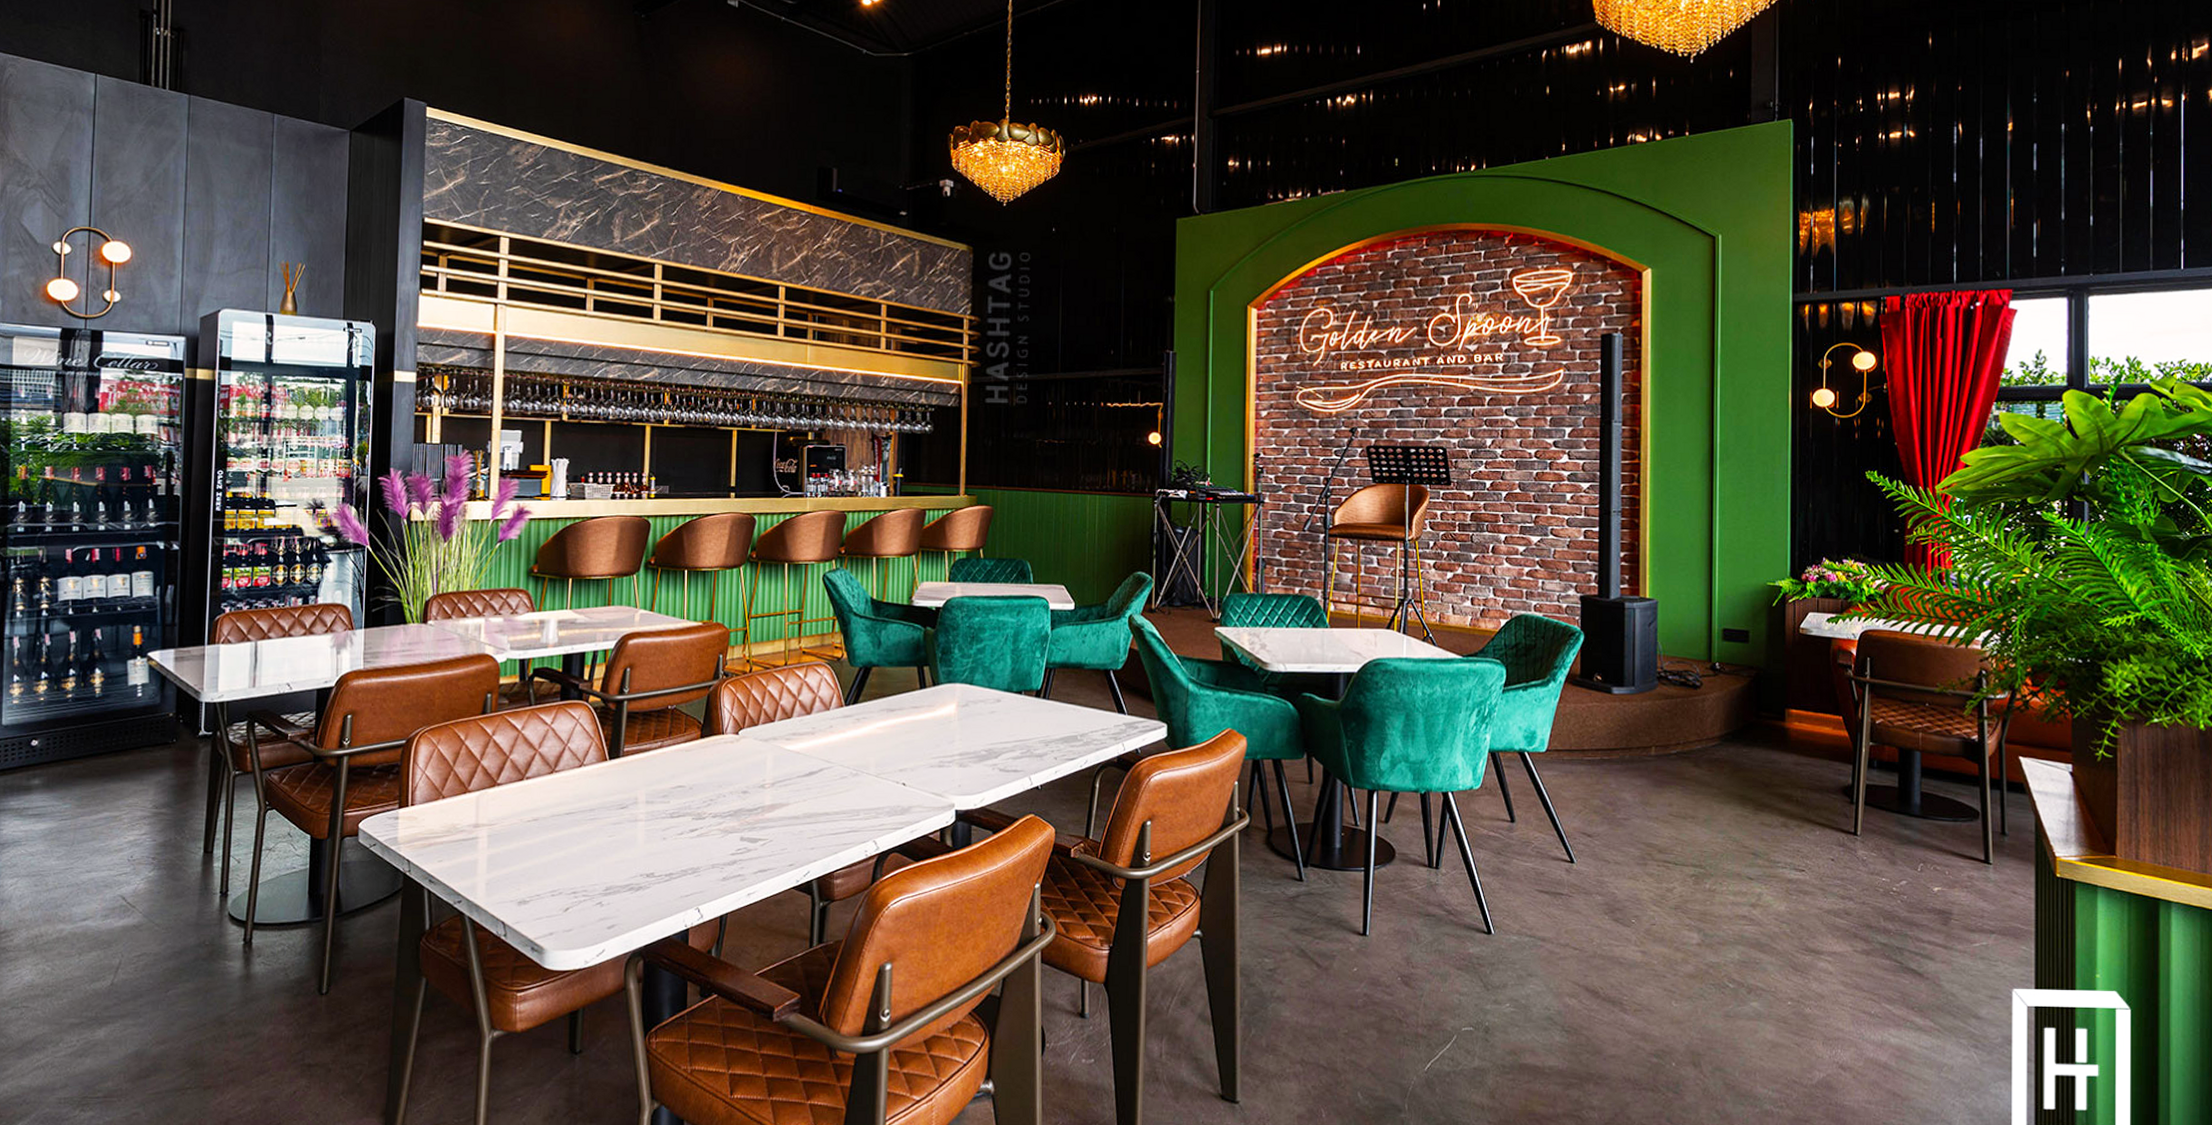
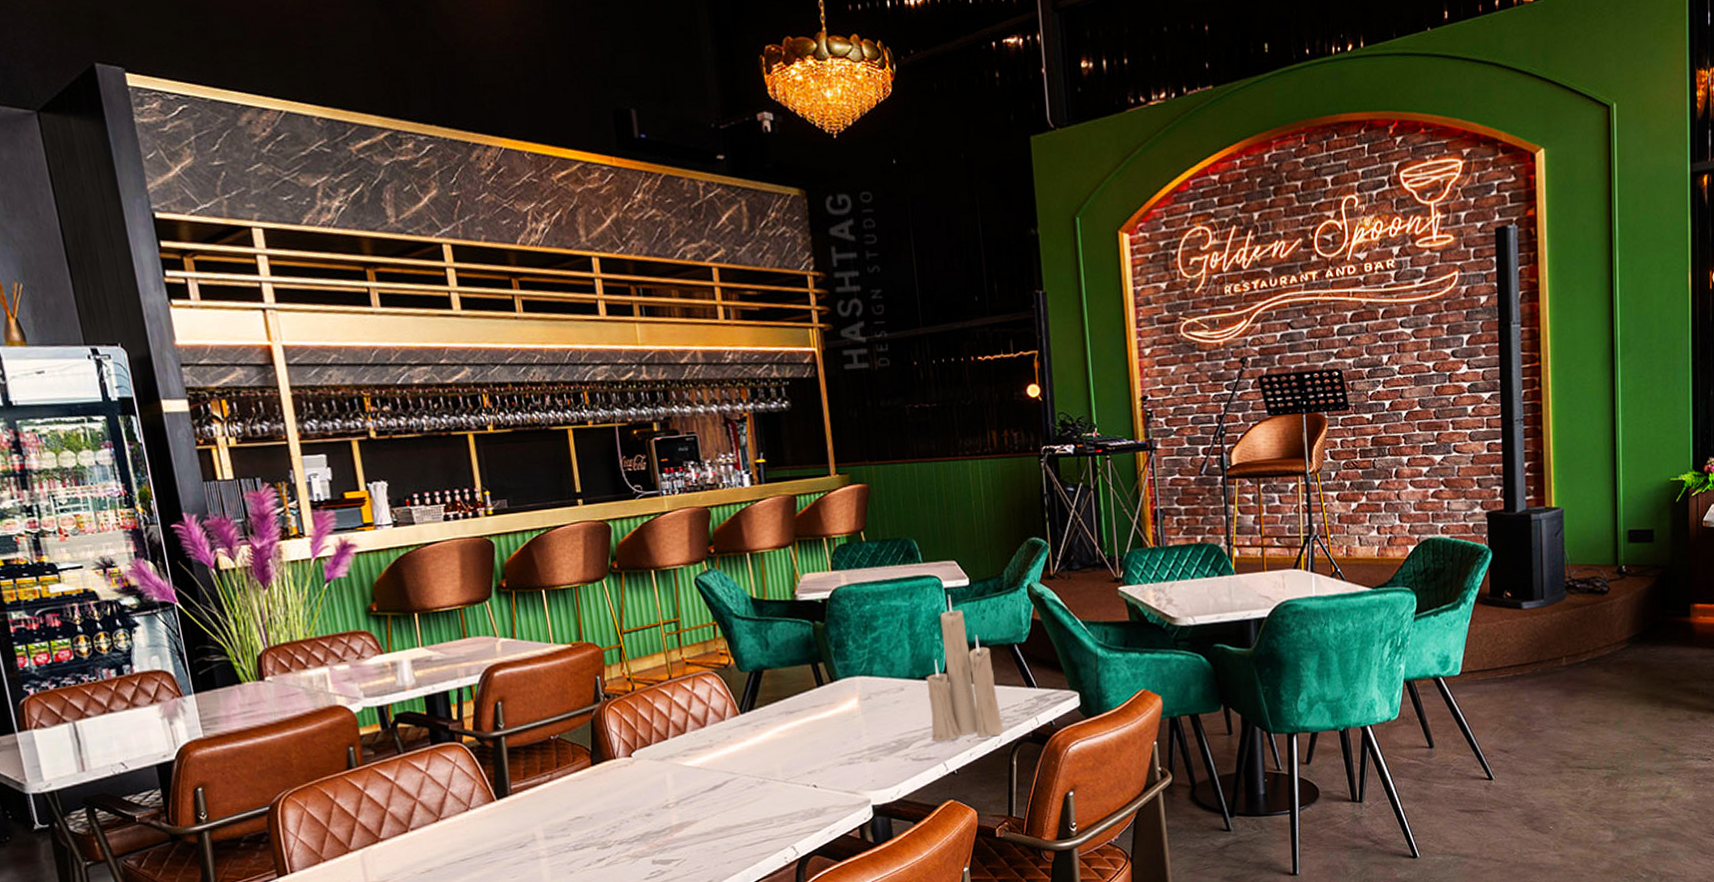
candle: none [1020,616,1091,757] -> present [926,594,1004,742]

